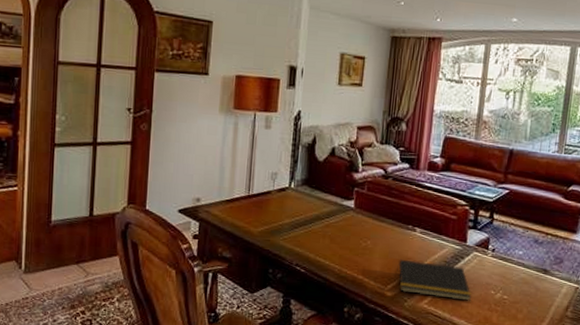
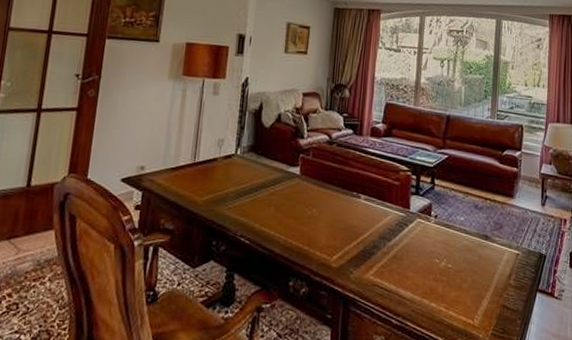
notepad: present [397,259,472,301] -> none [342,228,417,271]

